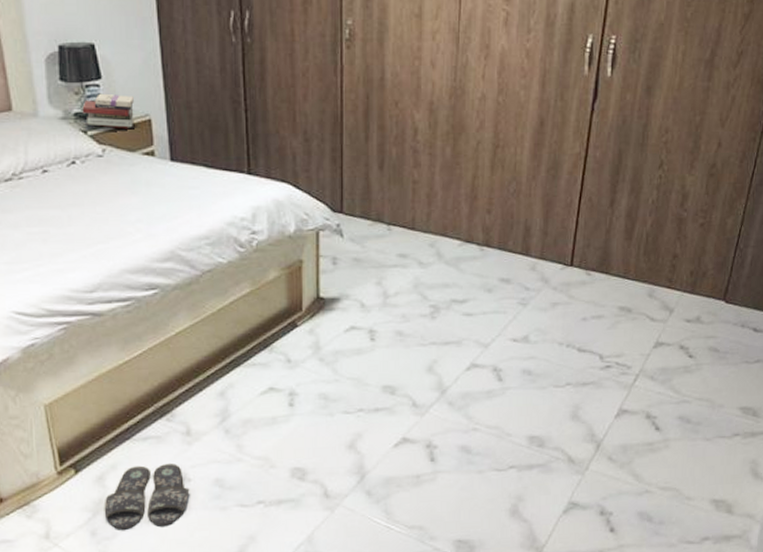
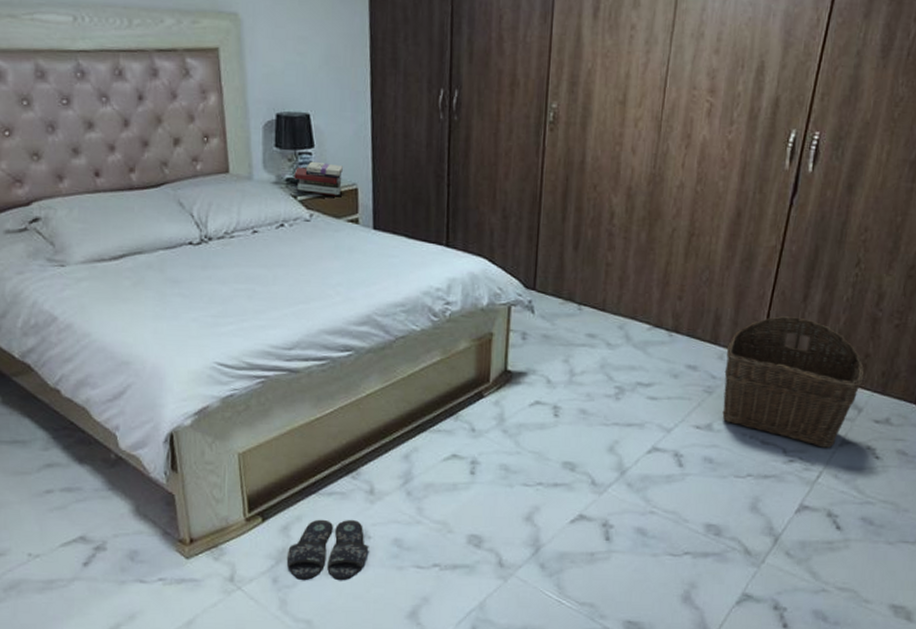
wicker basket: none [537,223,673,351] -> present [722,316,864,448]

